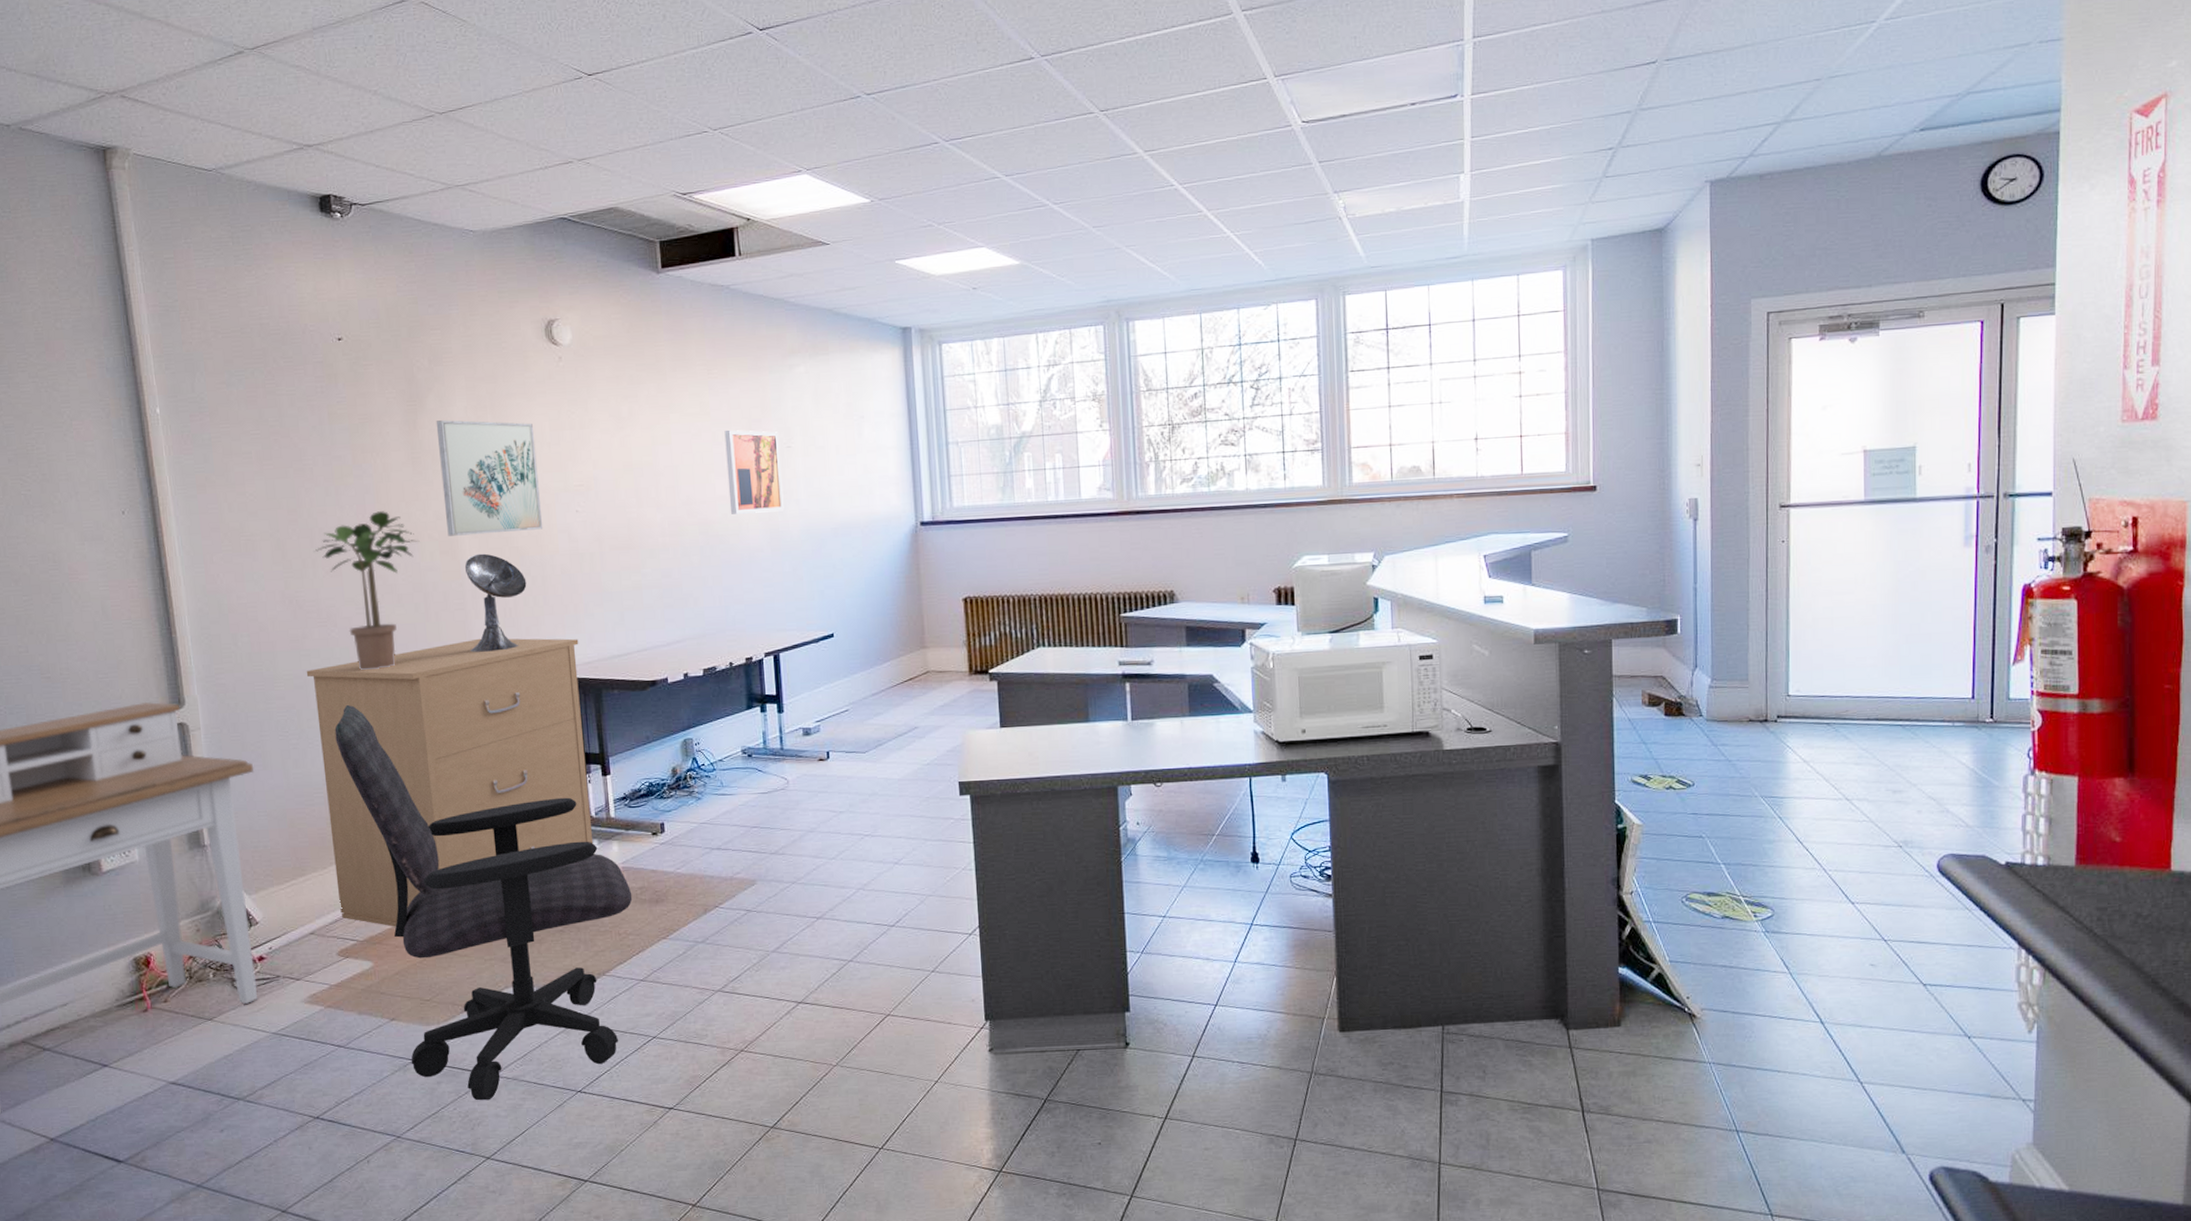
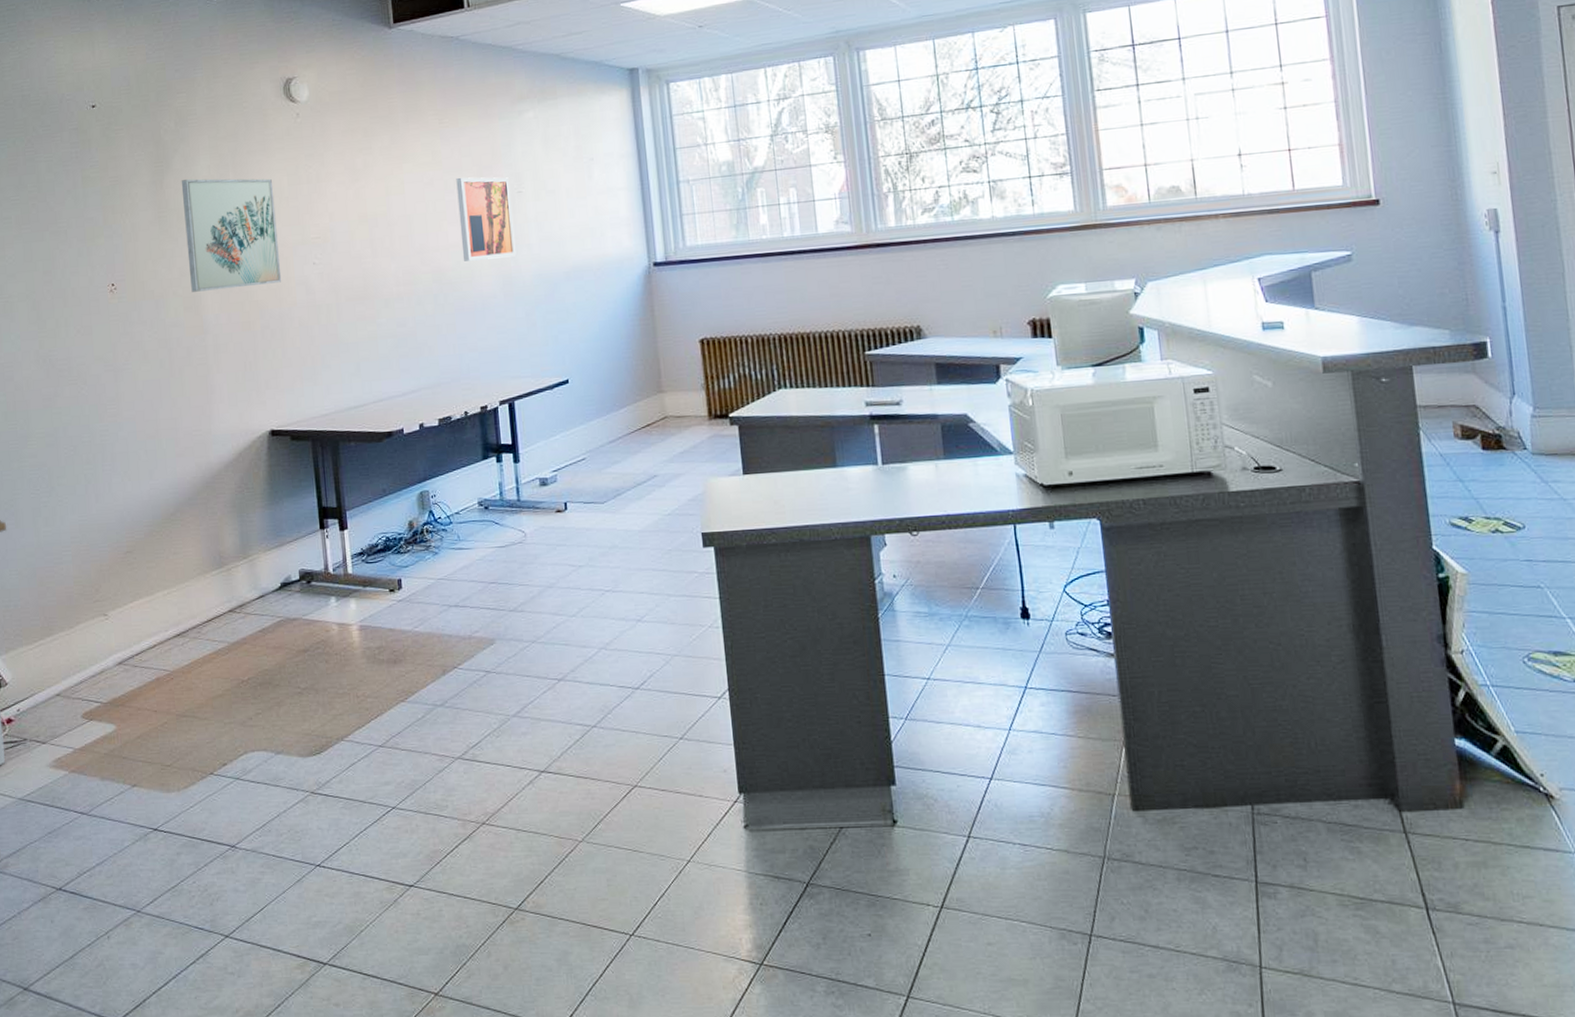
filing cabinet: present [306,638,594,927] -> none [57,391,331,689]
potted plant: present [314,511,420,670] -> none [67,269,165,427]
office chair: present [334,704,633,1101] -> none [83,461,371,874]
satellite dish: present [464,553,527,652] -> none [207,308,266,407]

